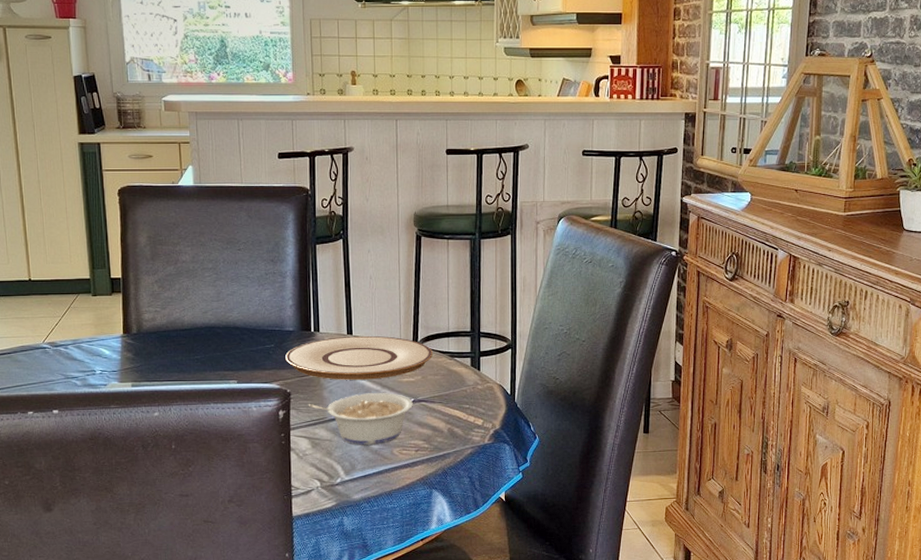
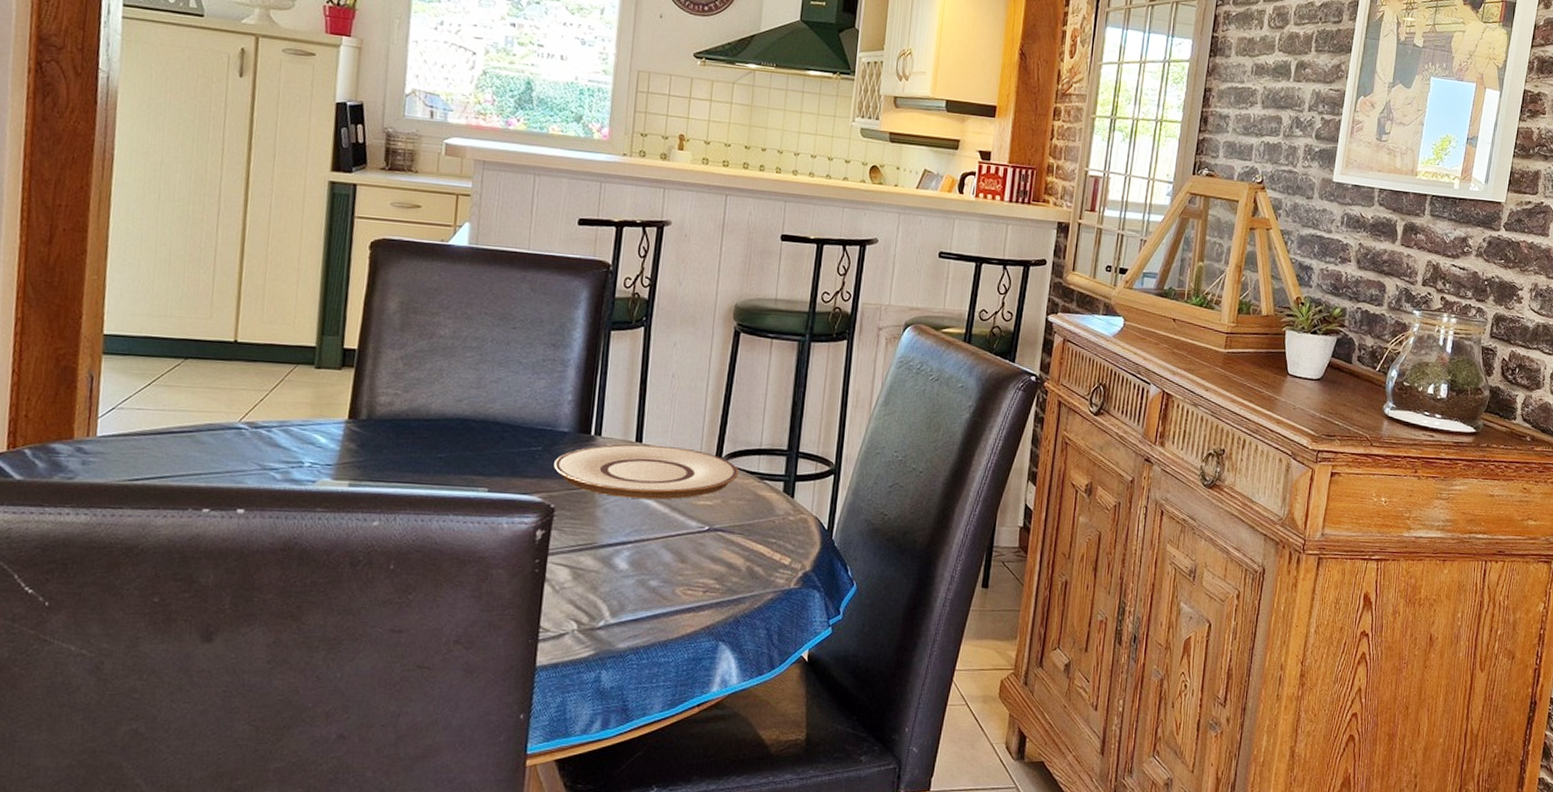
legume: present [308,393,413,445] -> none [574,515,707,581]

